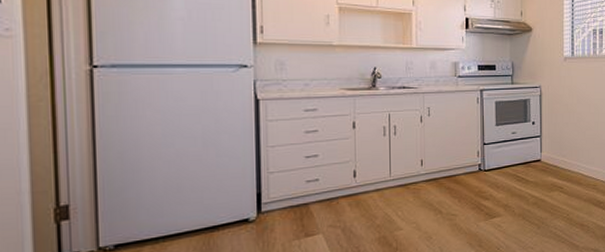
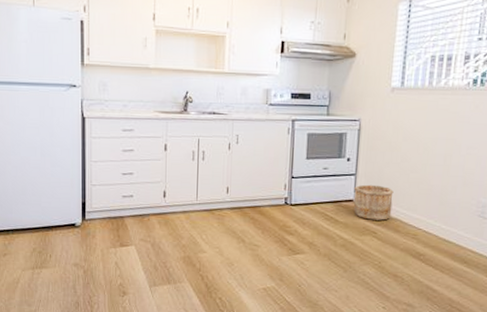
wooden bucket: none [540,144,574,177] -> present [354,184,394,221]

